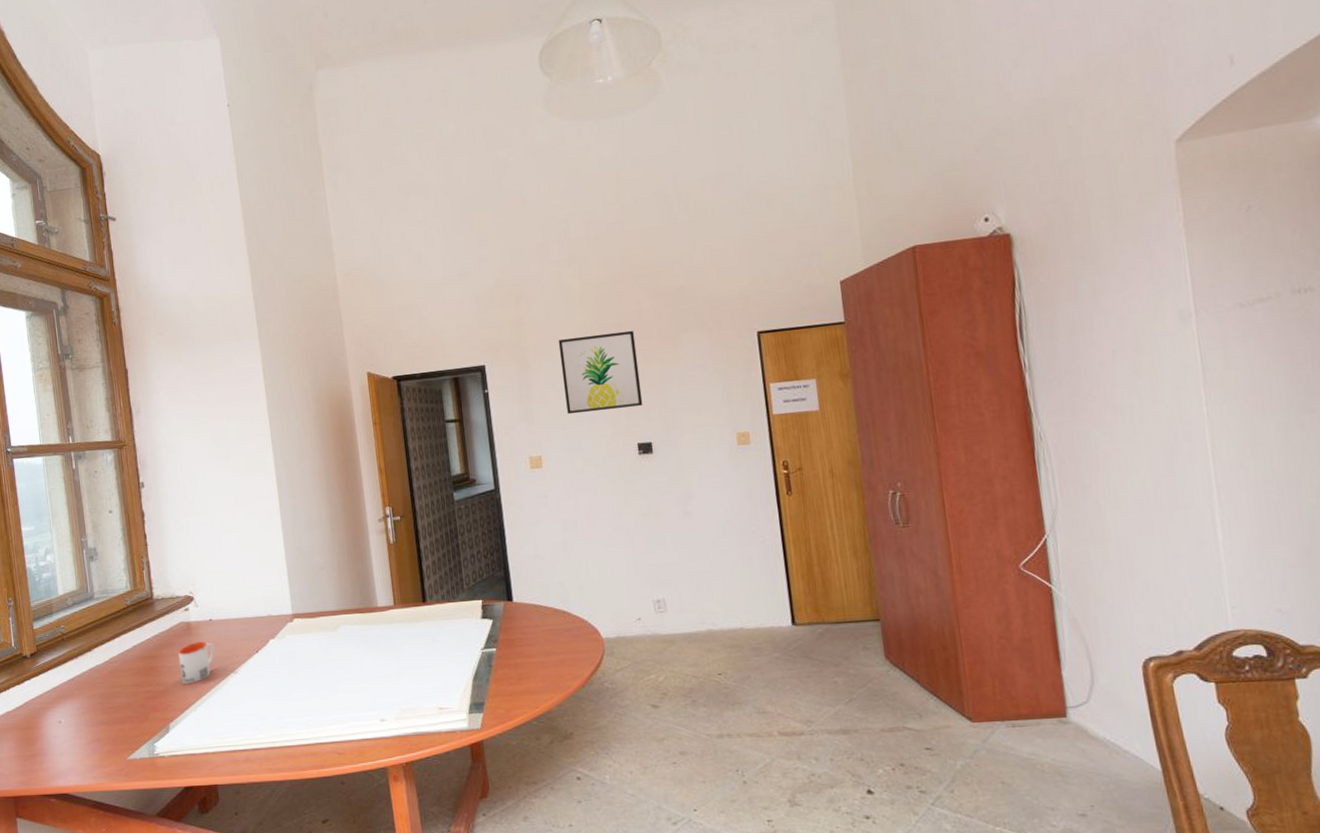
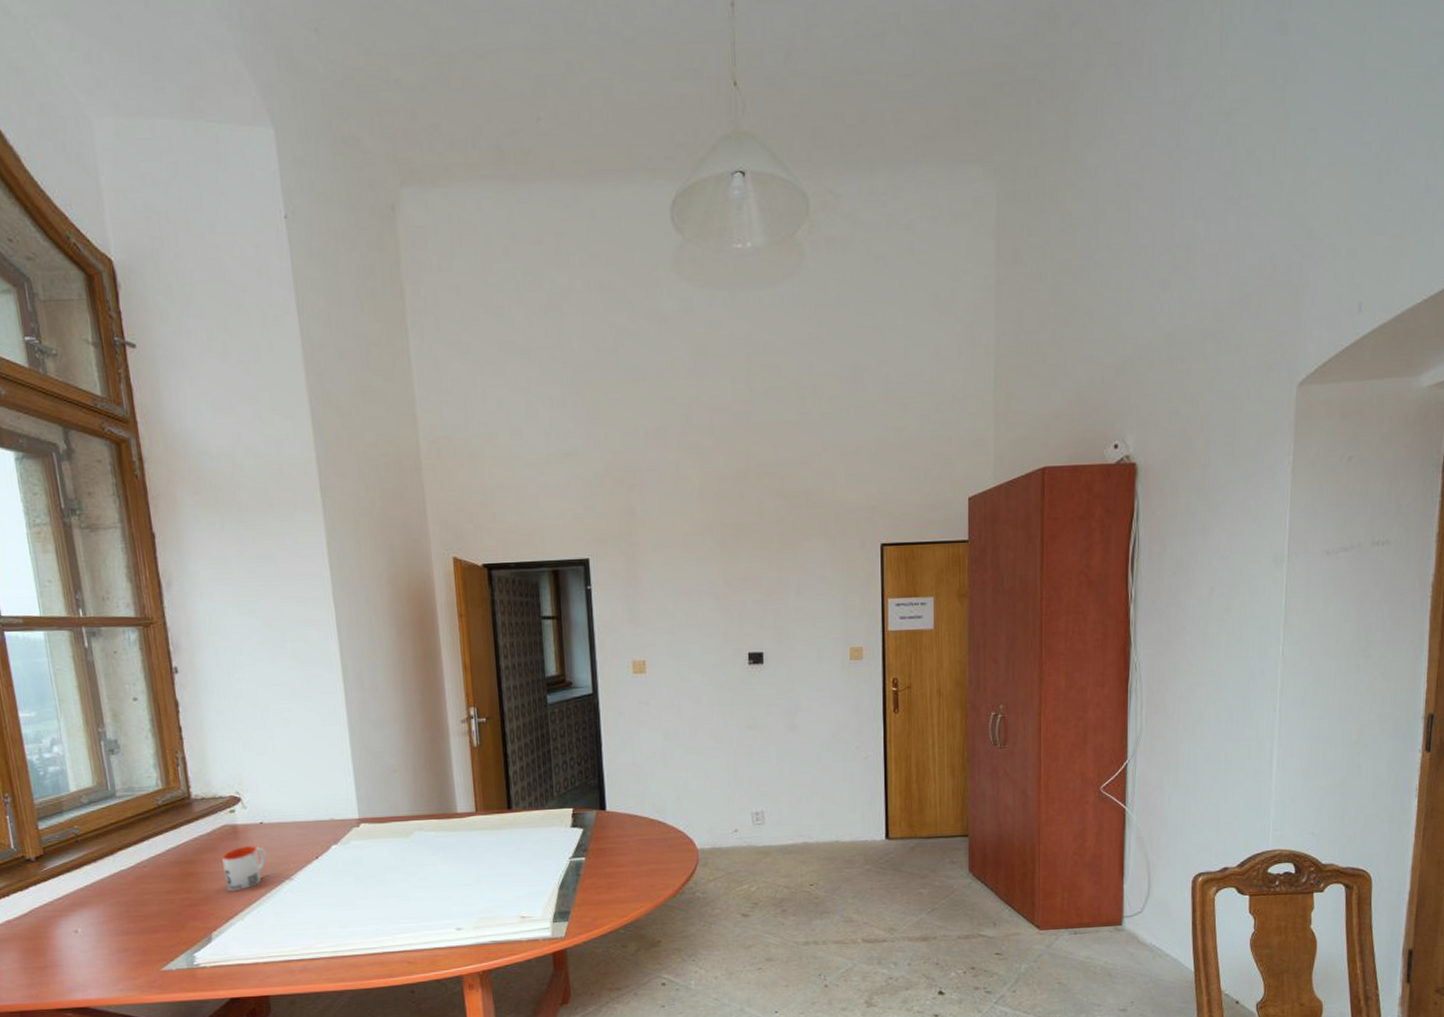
wall art: present [558,330,643,415] -> none [671,532,757,618]

